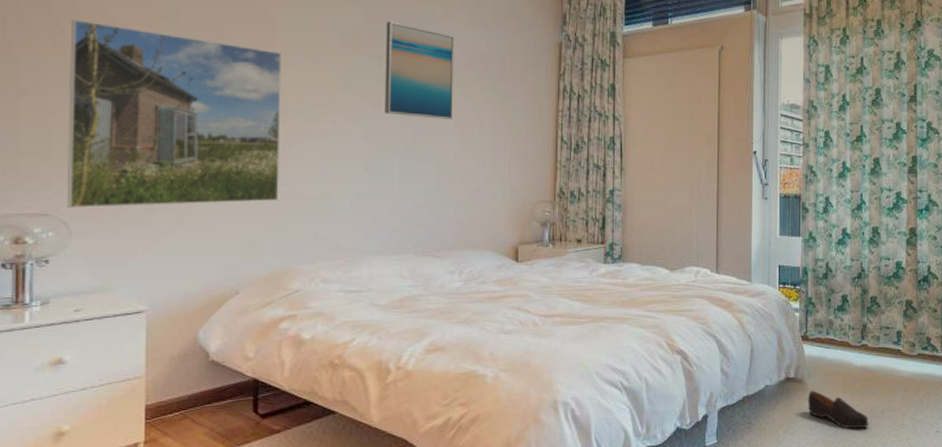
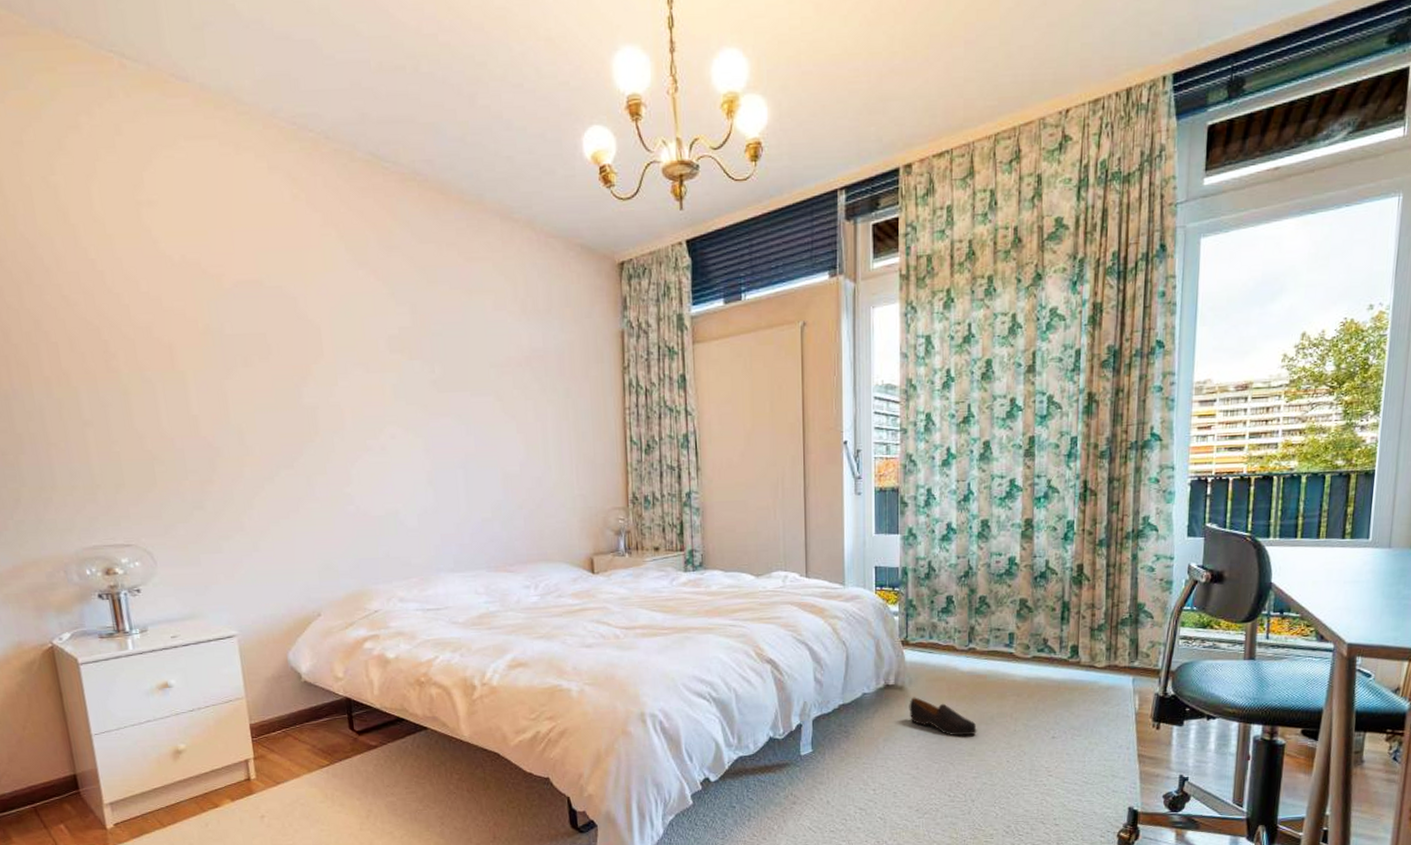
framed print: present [67,19,281,209] -> none [120,341,347,538]
wall art: present [385,21,455,120] -> none [433,319,513,426]

